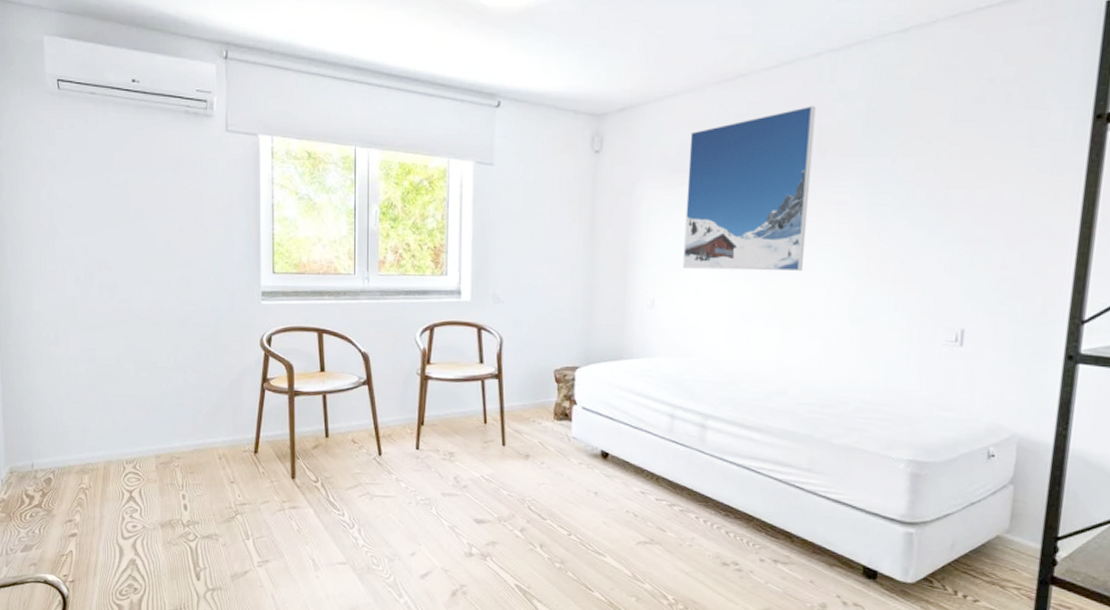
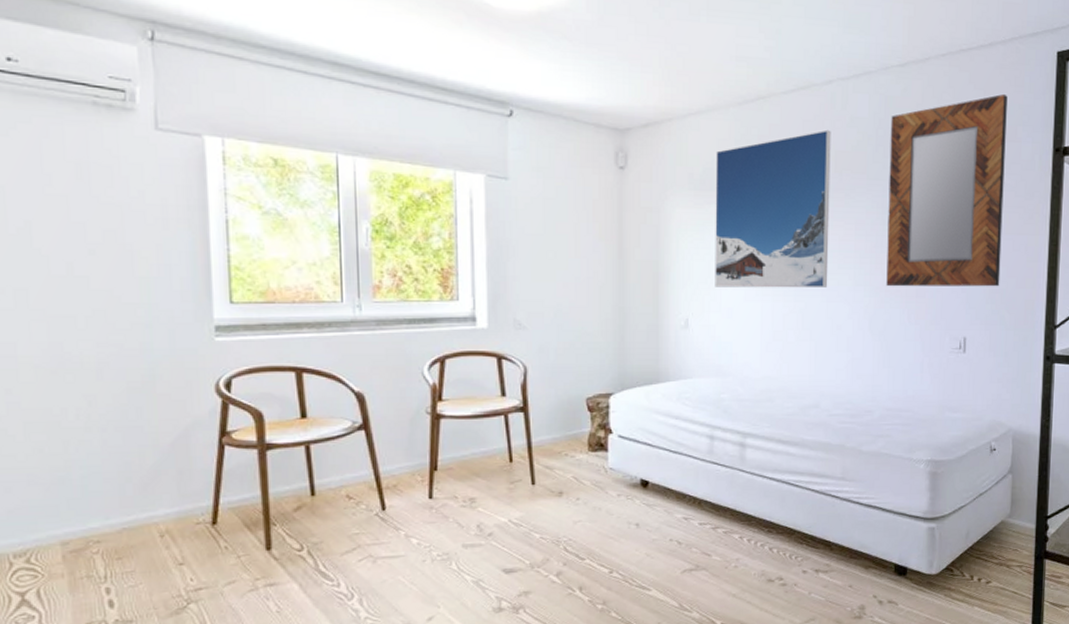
home mirror: none [870,54,1035,275] -> present [886,93,1008,287]

